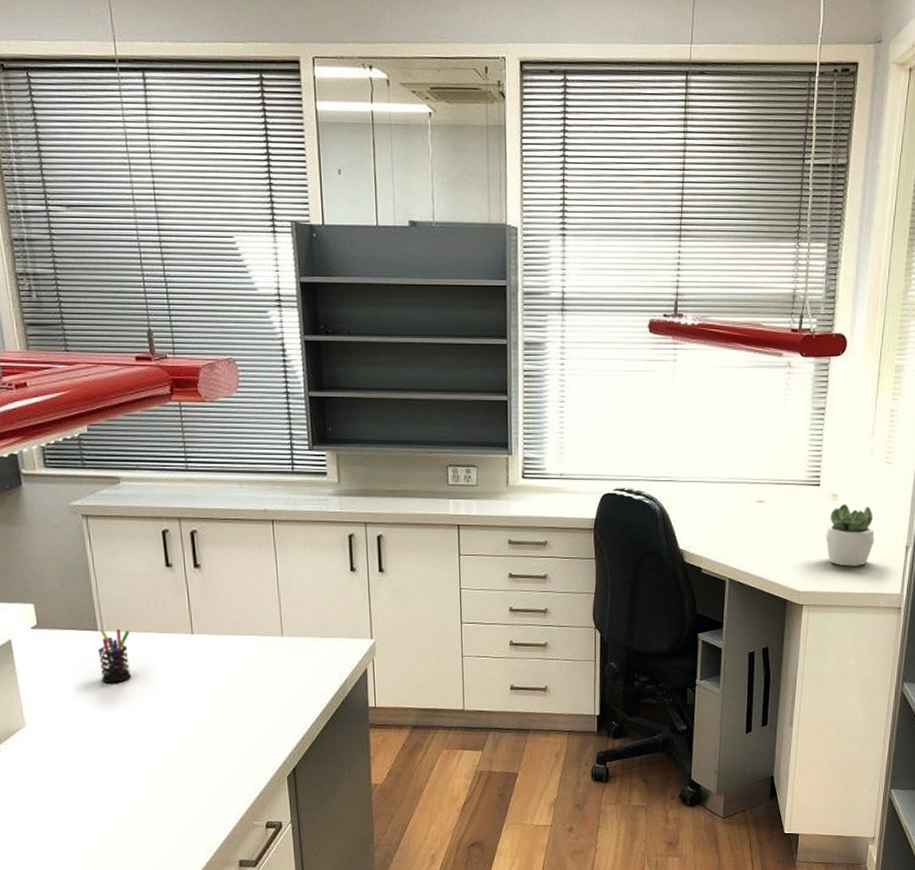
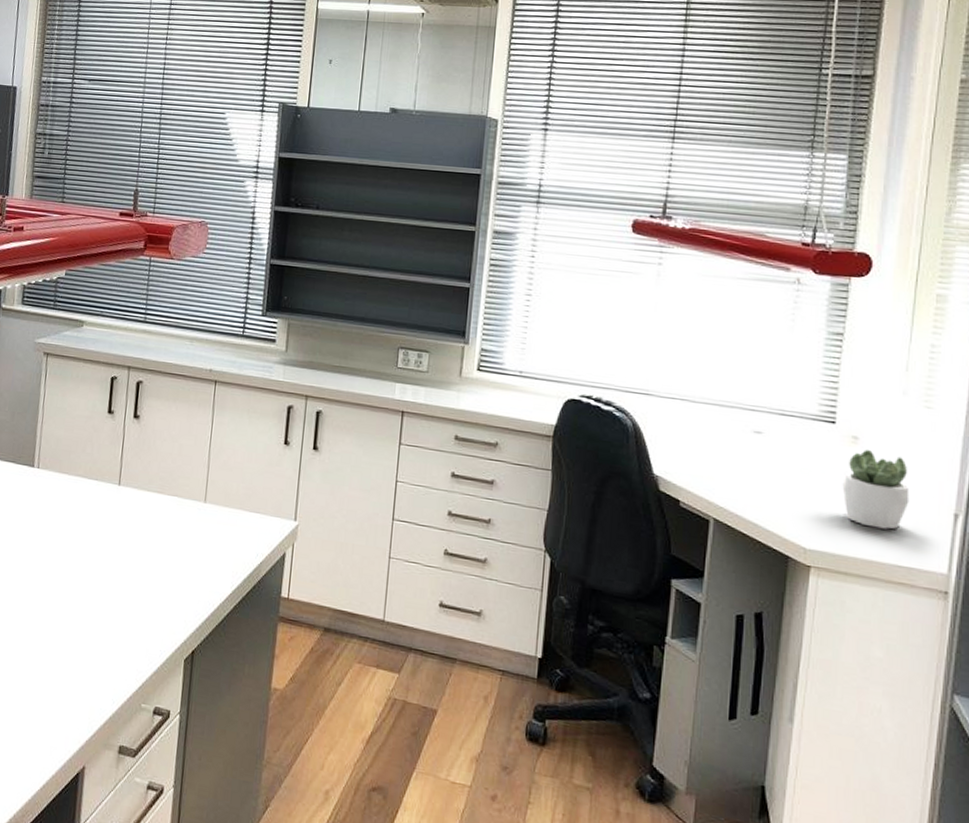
pen holder: present [97,628,132,683] -> none [27,466,62,524]

